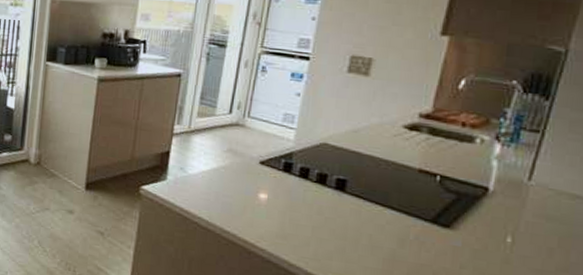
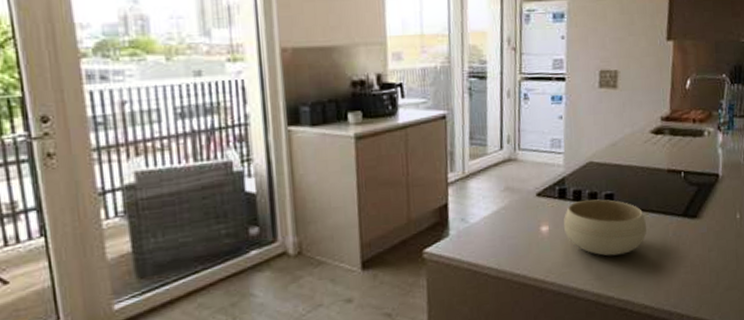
bowl: none [283,178,383,244] -> present [563,199,647,256]

